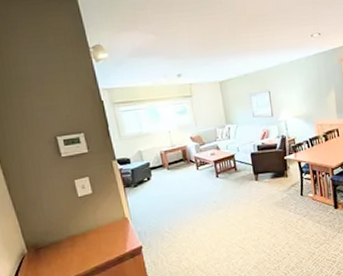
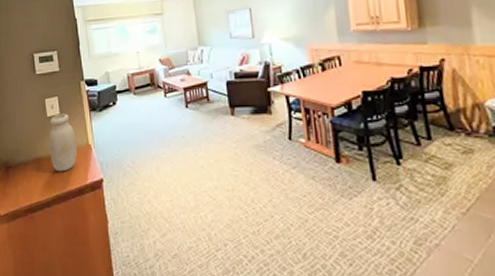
jar: none [82,192,114,246] -> present [49,113,77,172]

